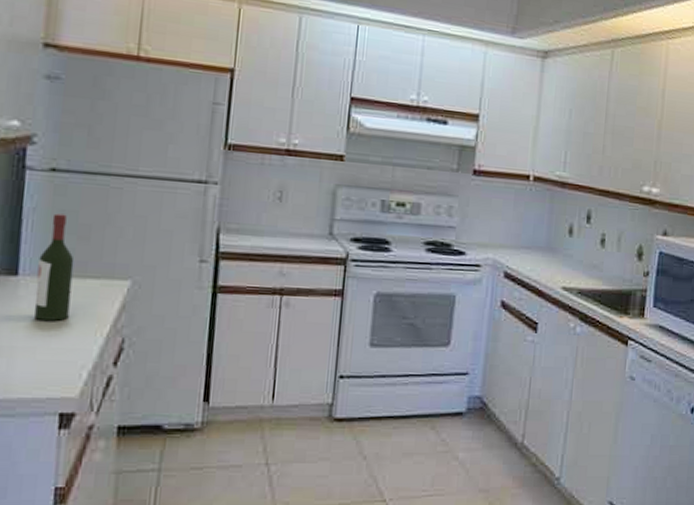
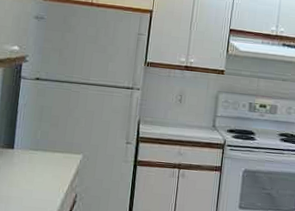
wine bottle: present [34,213,74,321] -> none [22,108,48,180]

